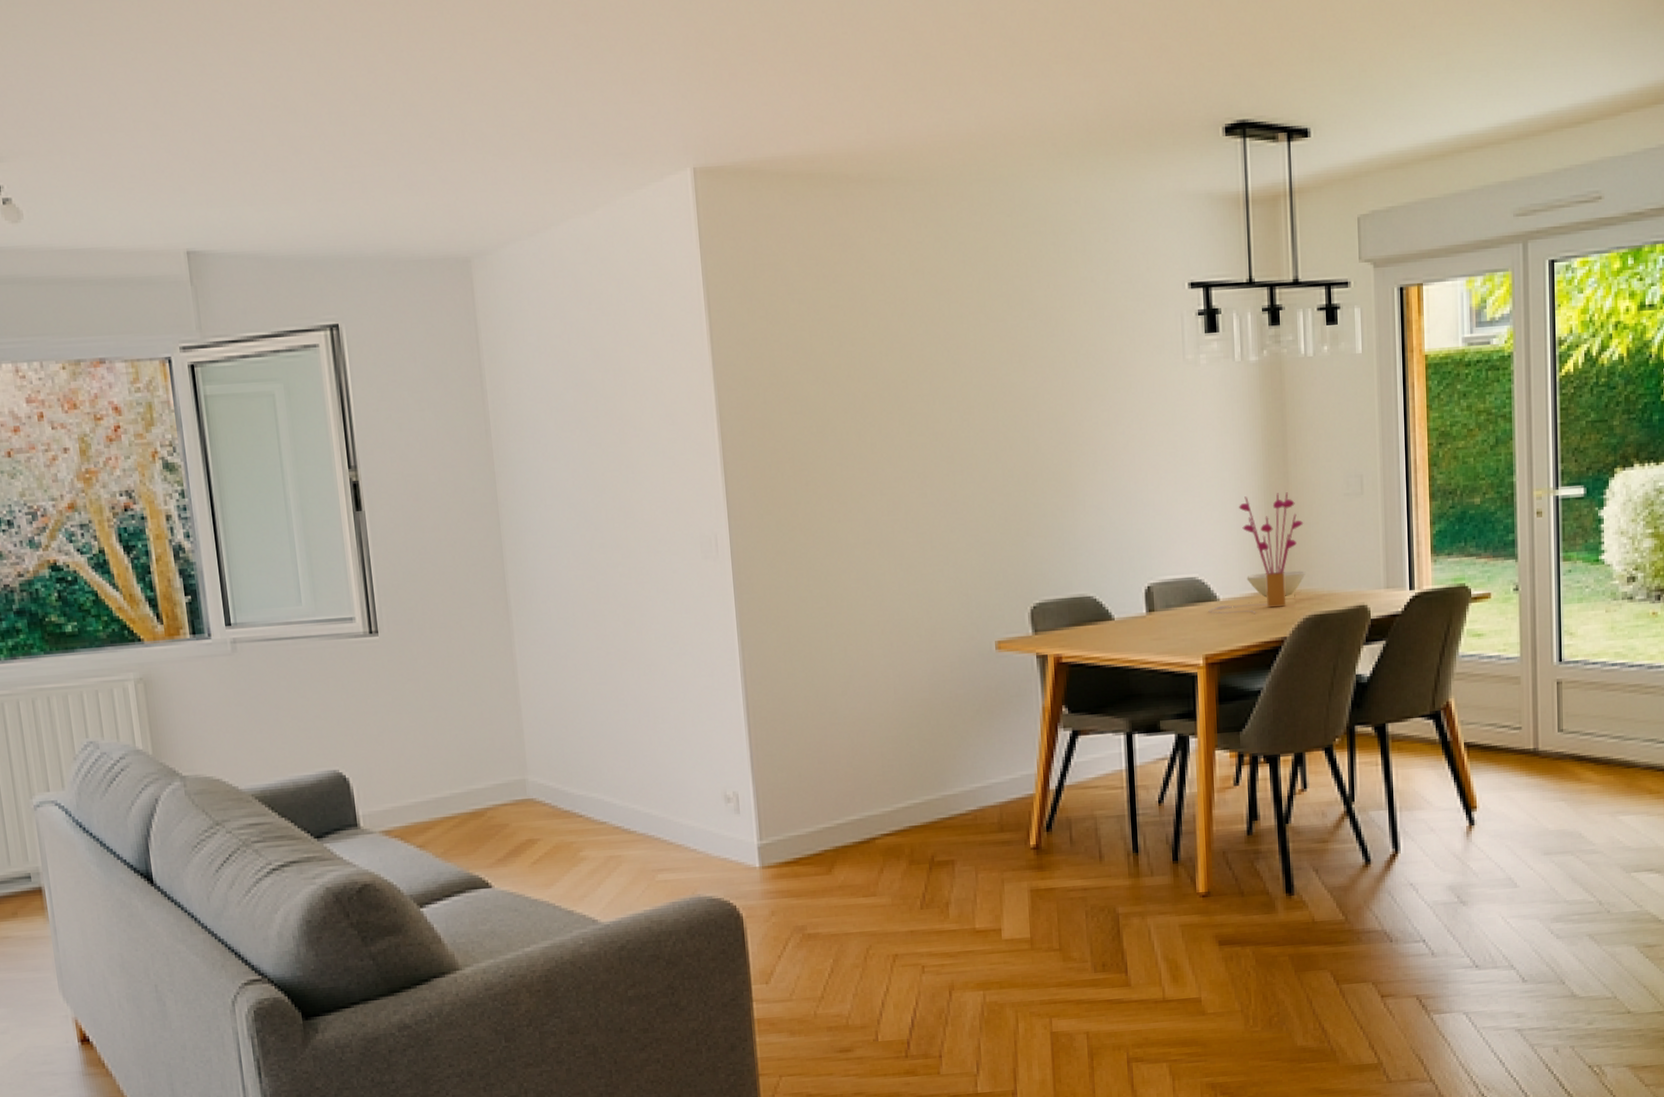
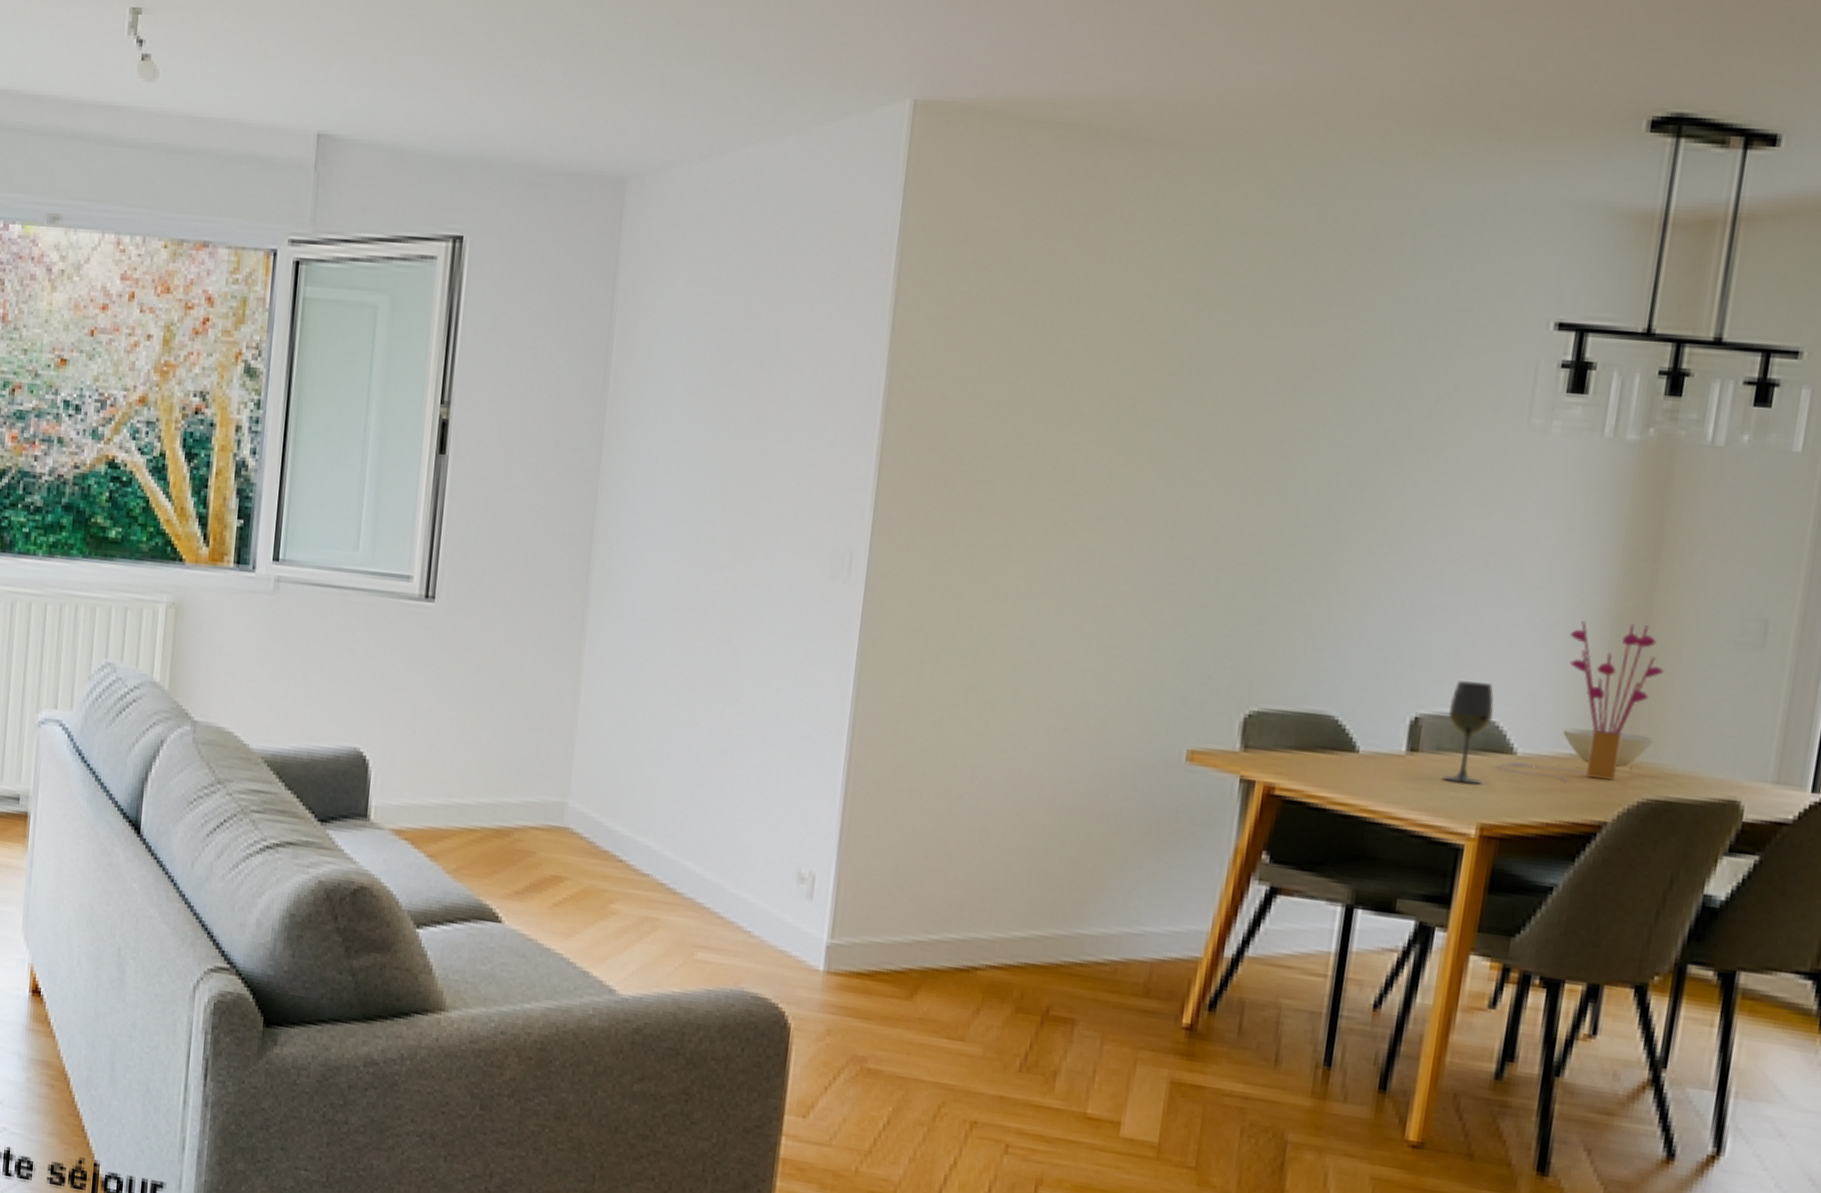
wine glass: none [1168,553,1201,629] -> present [1442,680,1494,785]

